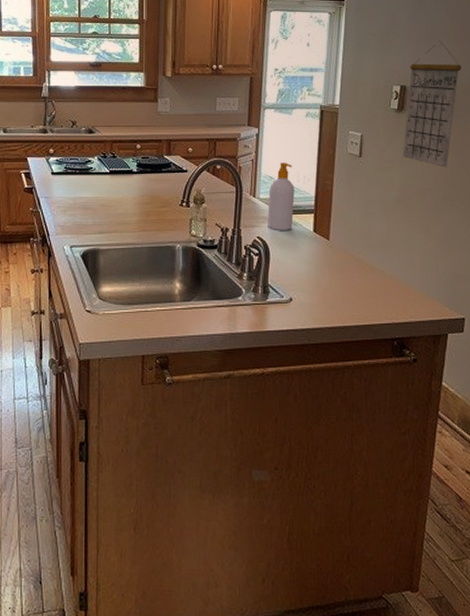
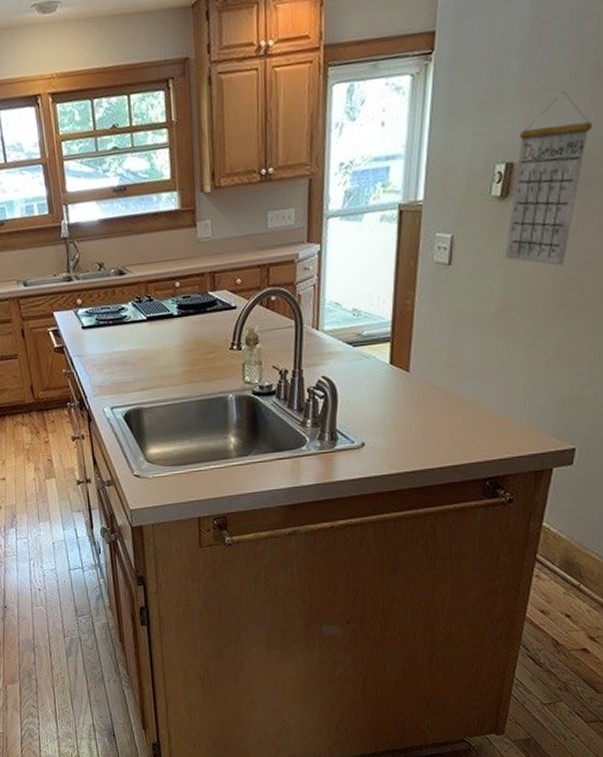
soap bottle: present [267,162,295,231] -> none [334,283,367,368]

